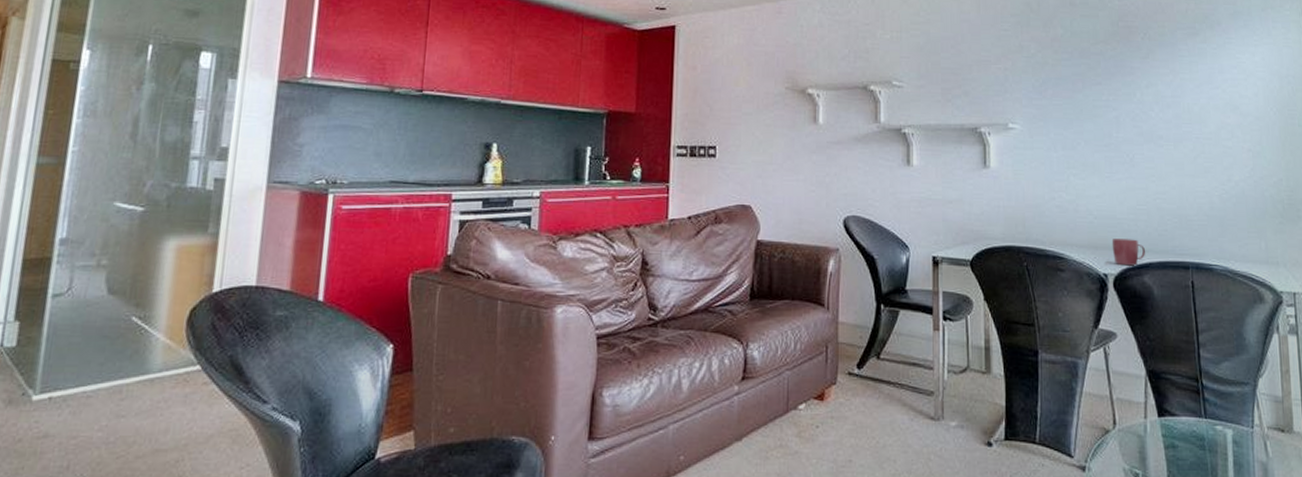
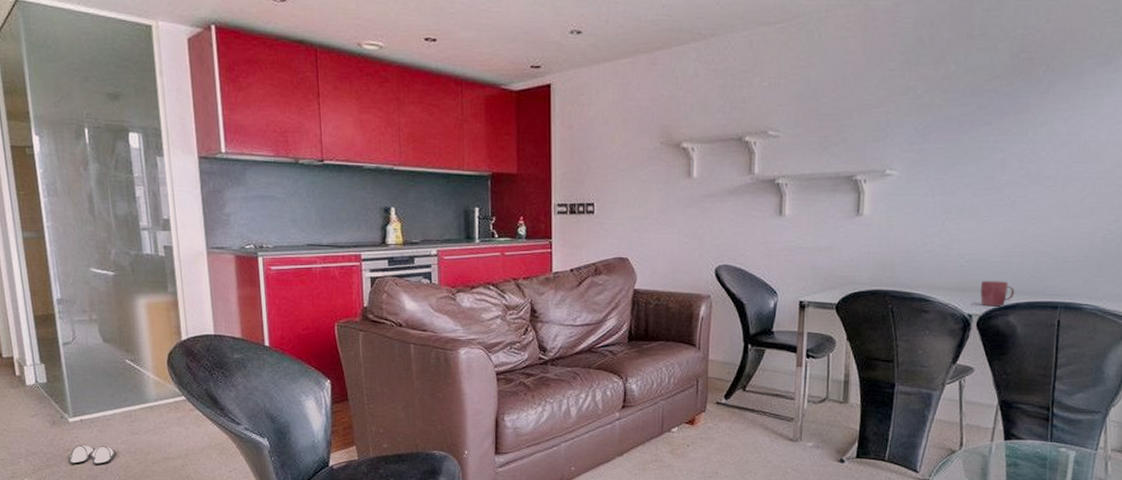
slippers: none [16,434,88,463] -> present [68,446,116,466]

